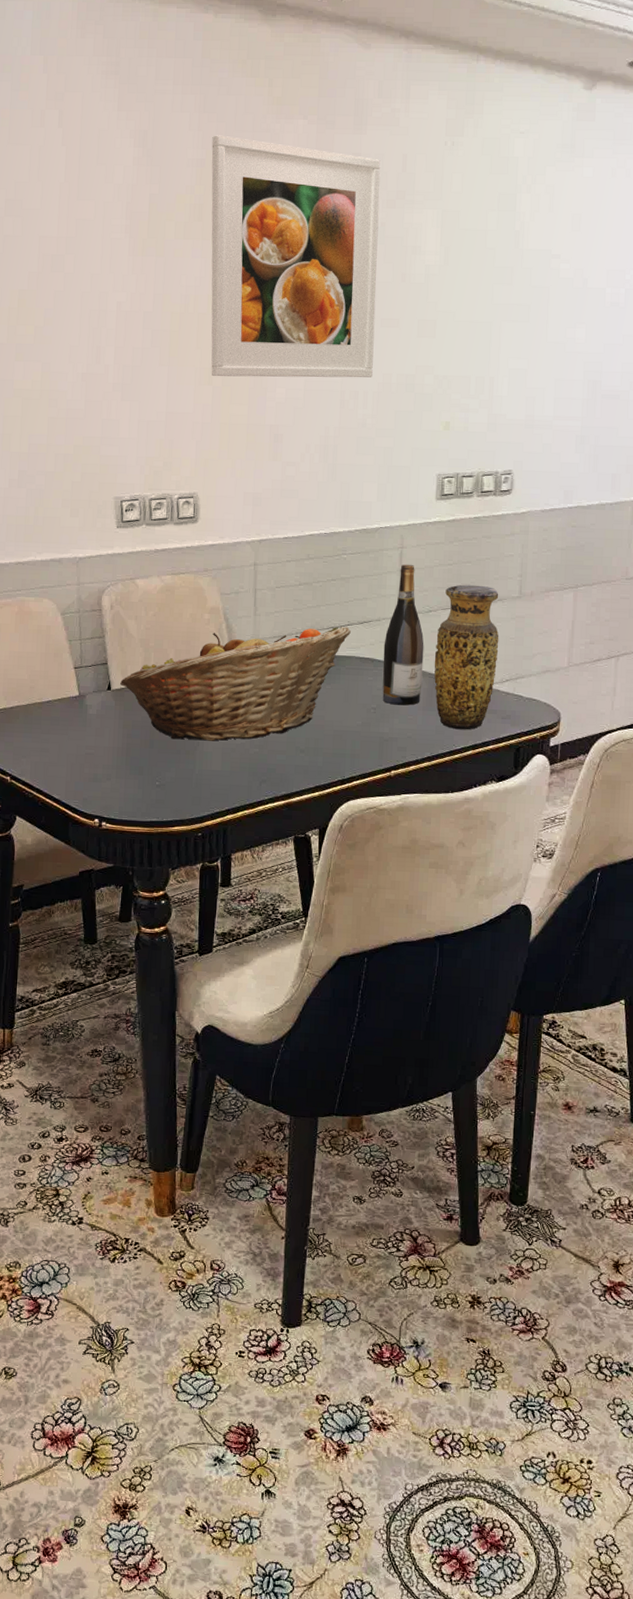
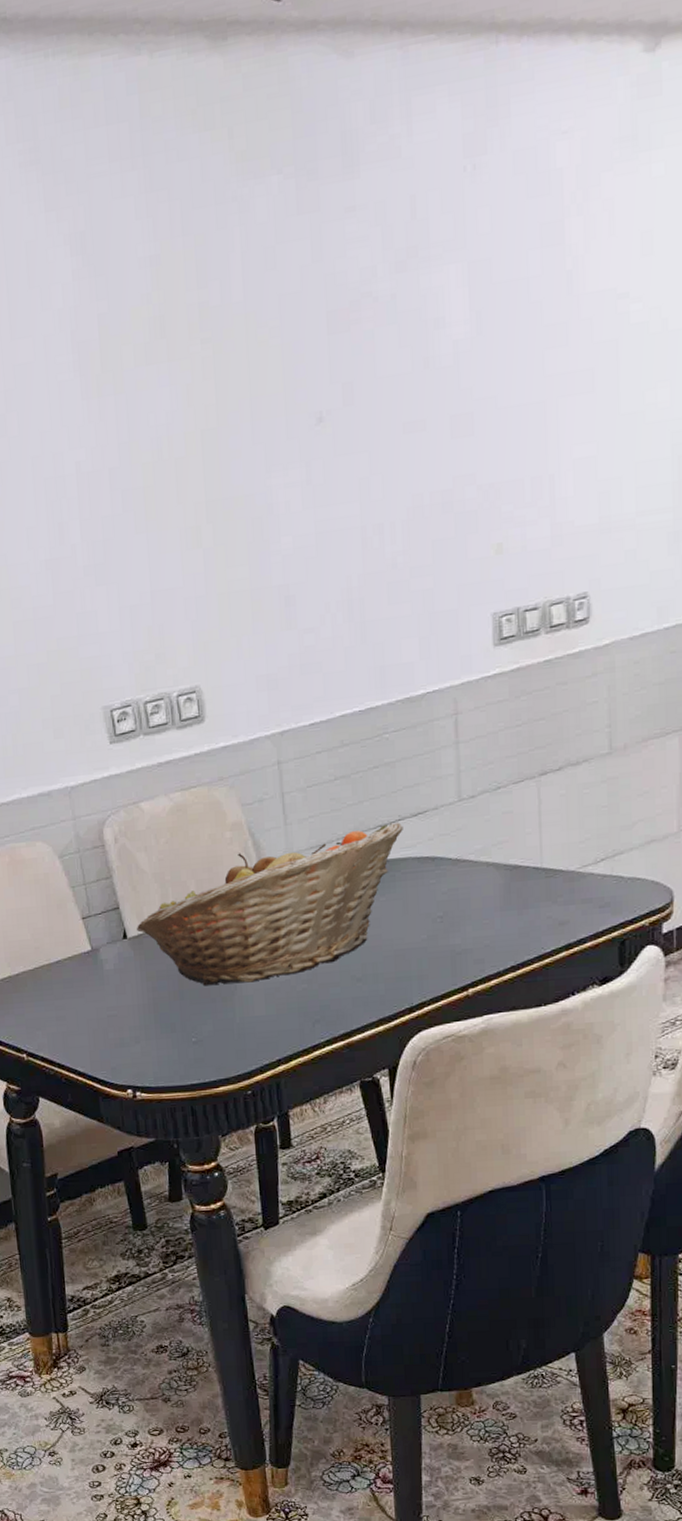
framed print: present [211,135,381,378] -> none [165,209,399,537]
wine bottle: present [382,564,424,706] -> none [445,732,497,910]
vase: present [434,584,499,730] -> none [509,745,589,929]

